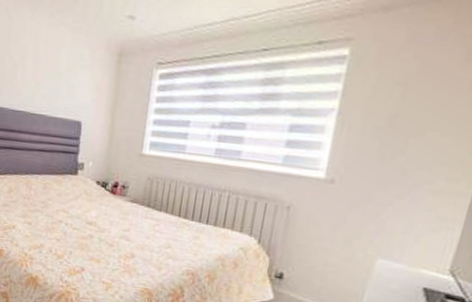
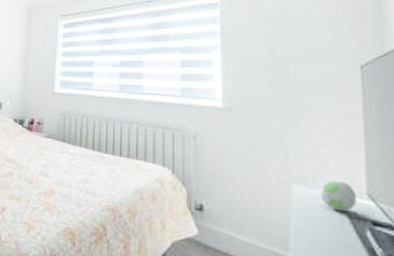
decorative egg: none [402,256,439,286] -> present [320,180,356,212]

